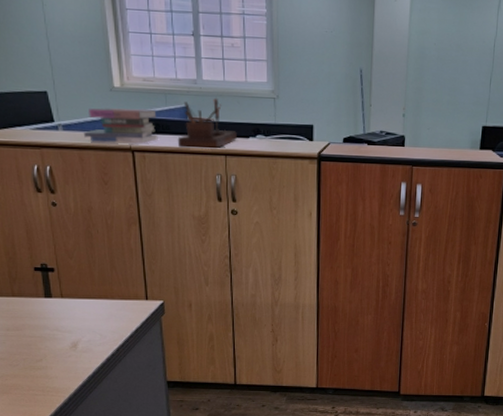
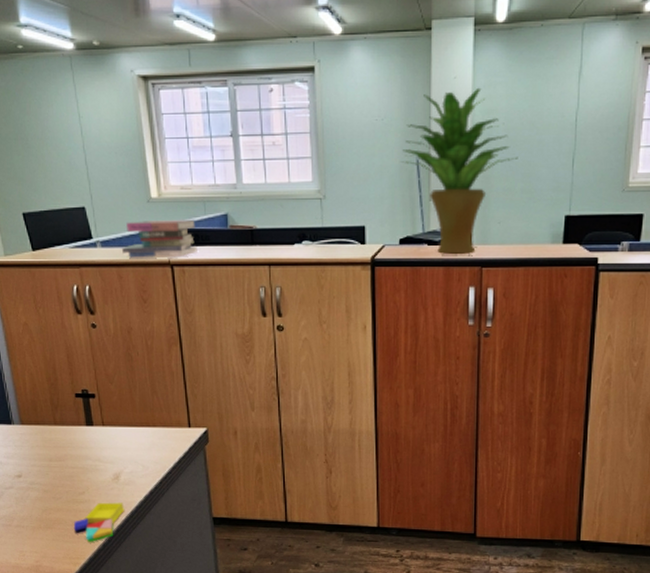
sticky notes: none [30,368,83,405] -> present [73,502,125,542]
desk organizer: present [177,98,237,150] -> none [218,203,281,260]
potted plant: none [346,11,446,154] -> present [400,87,518,255]

